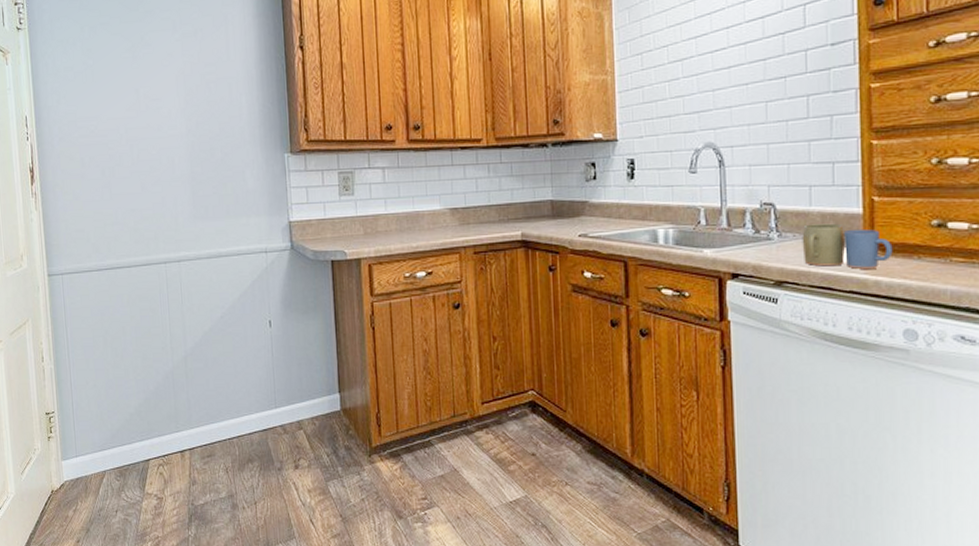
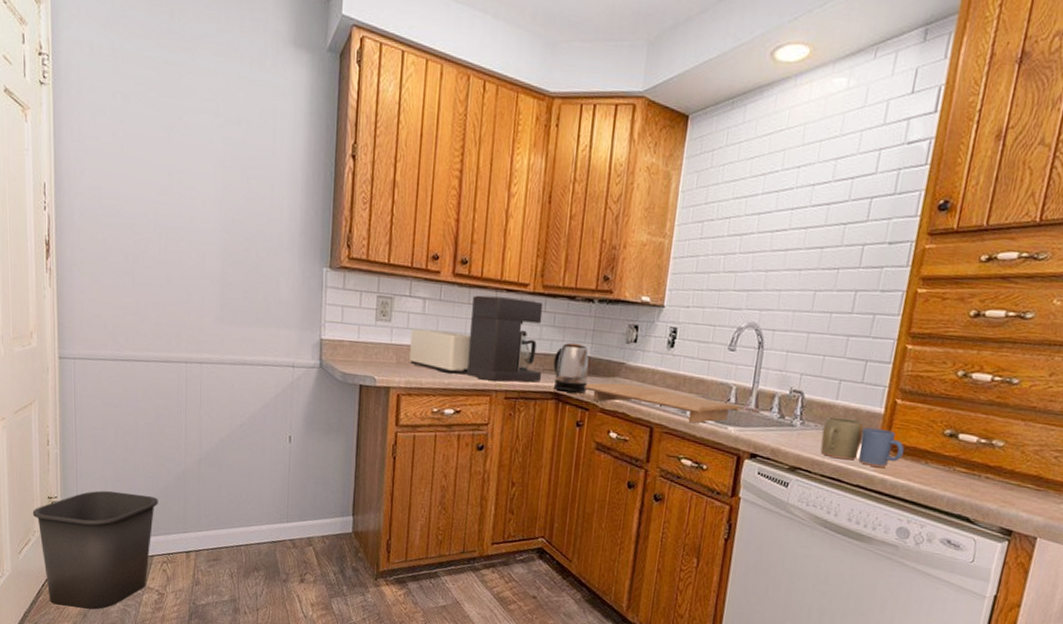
waste bin: none [32,398,150,523] -> present [32,490,158,610]
toaster: none [375,195,435,237] -> present [409,328,472,375]
coffee maker: none [430,154,508,239] -> present [467,295,544,383]
kettle: none [517,188,553,238] -> present [553,342,589,394]
cutting board: none [552,221,712,252] -> present [585,382,740,424]

